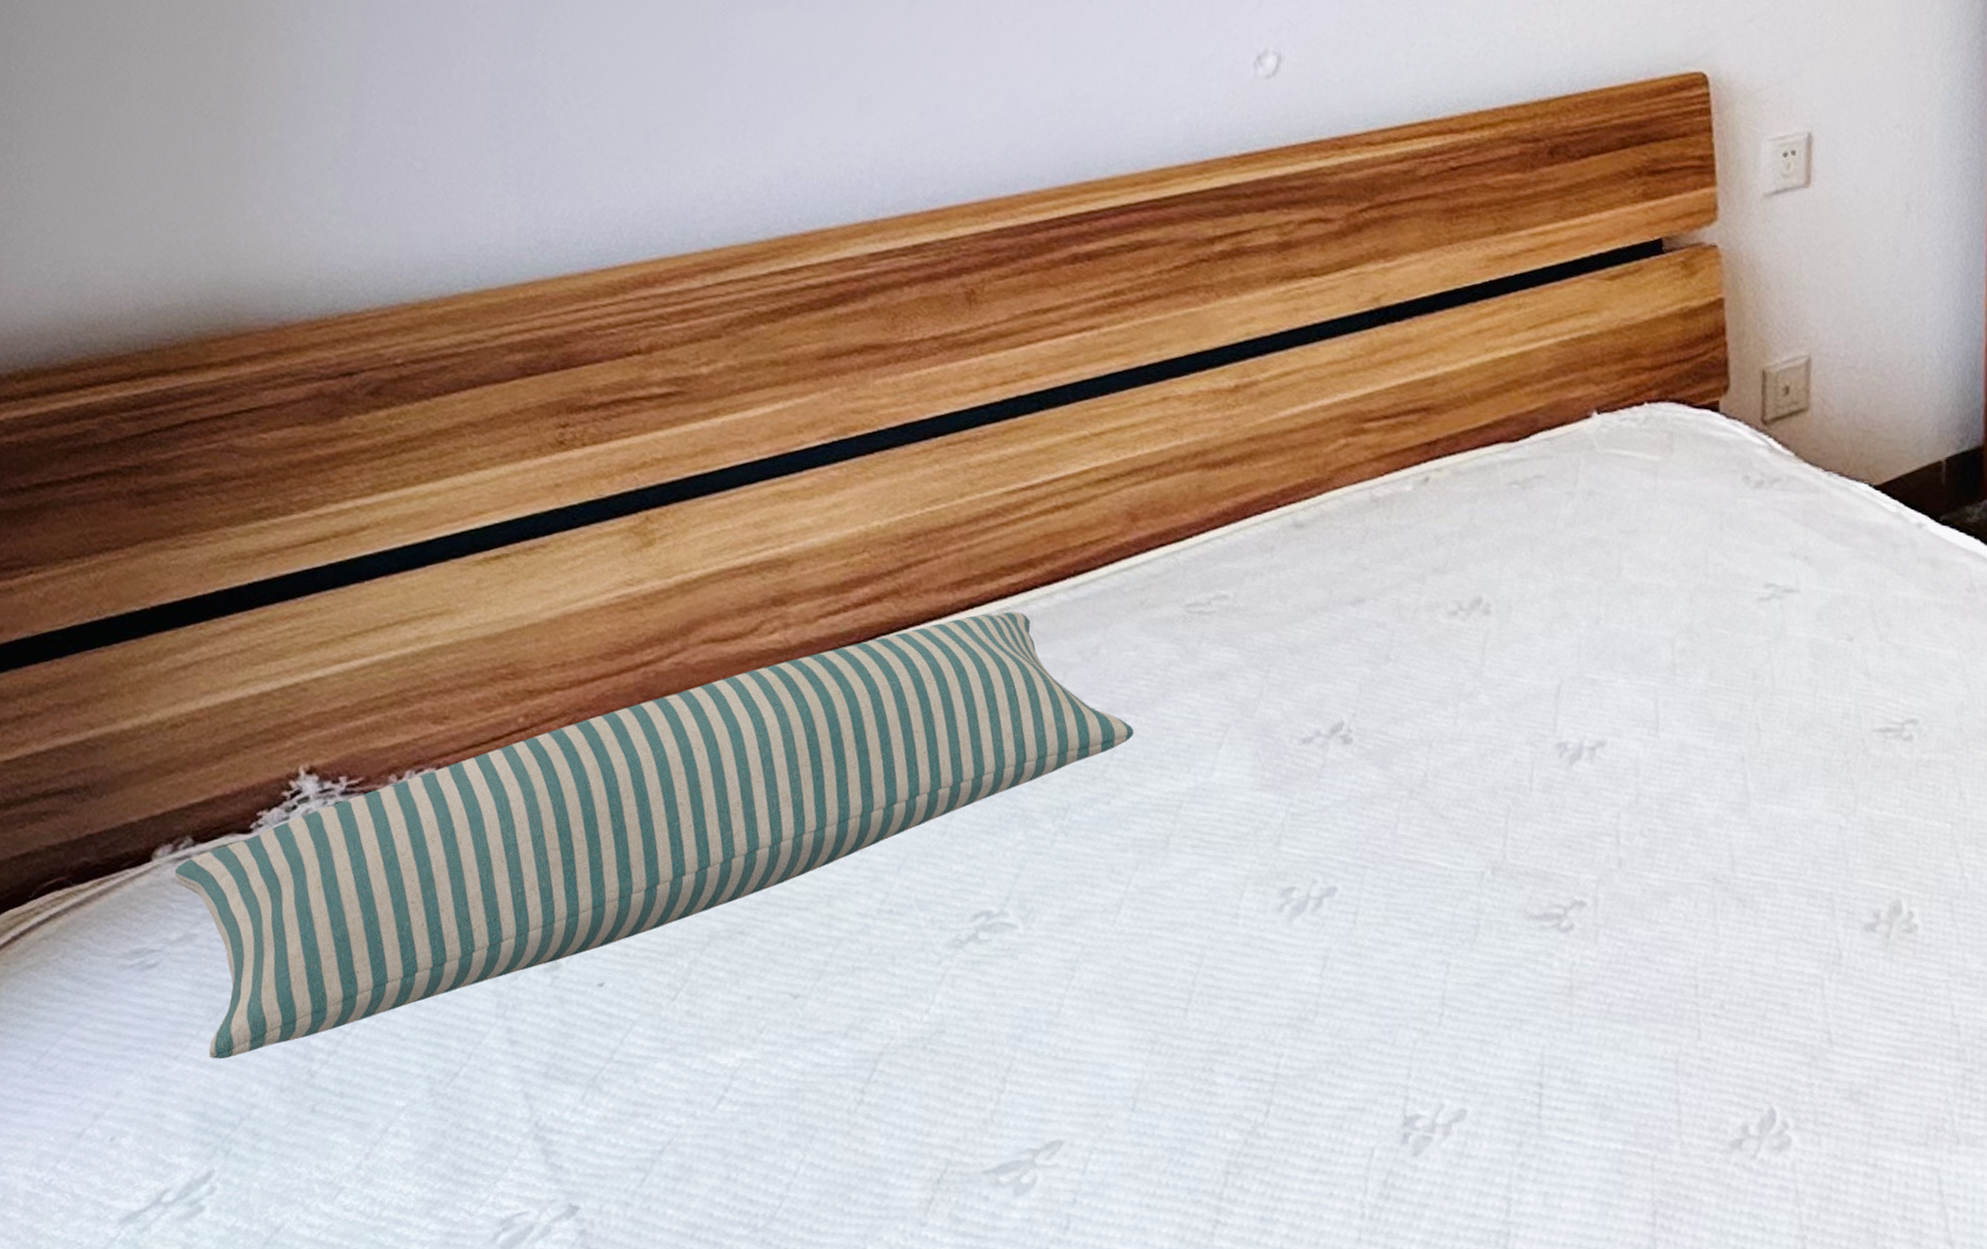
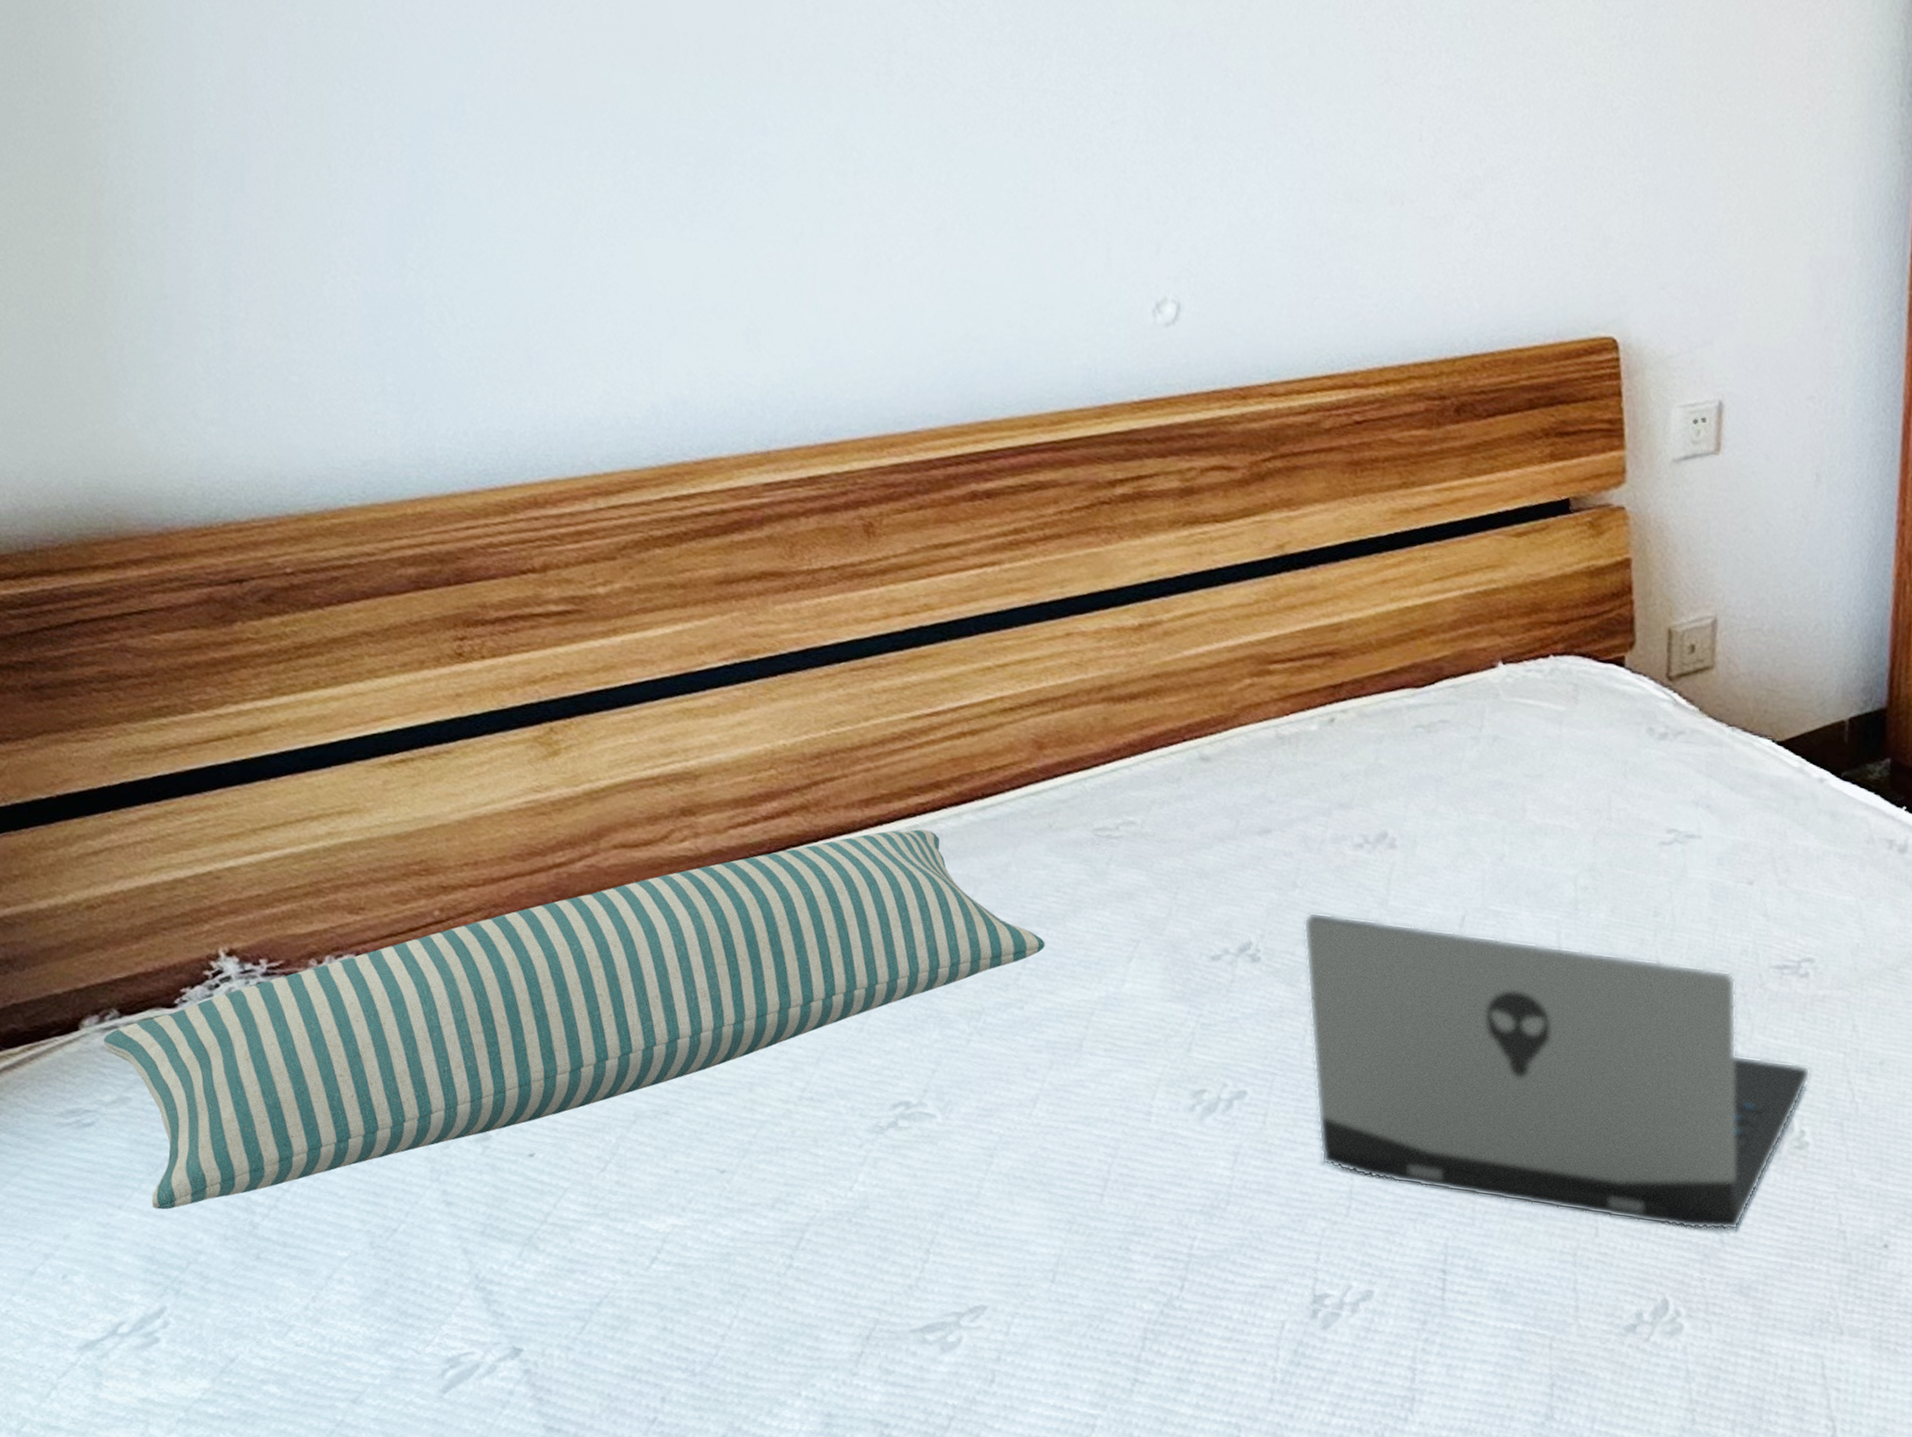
laptop: none [1396,687,1918,1029] -> present [1303,912,1811,1231]

